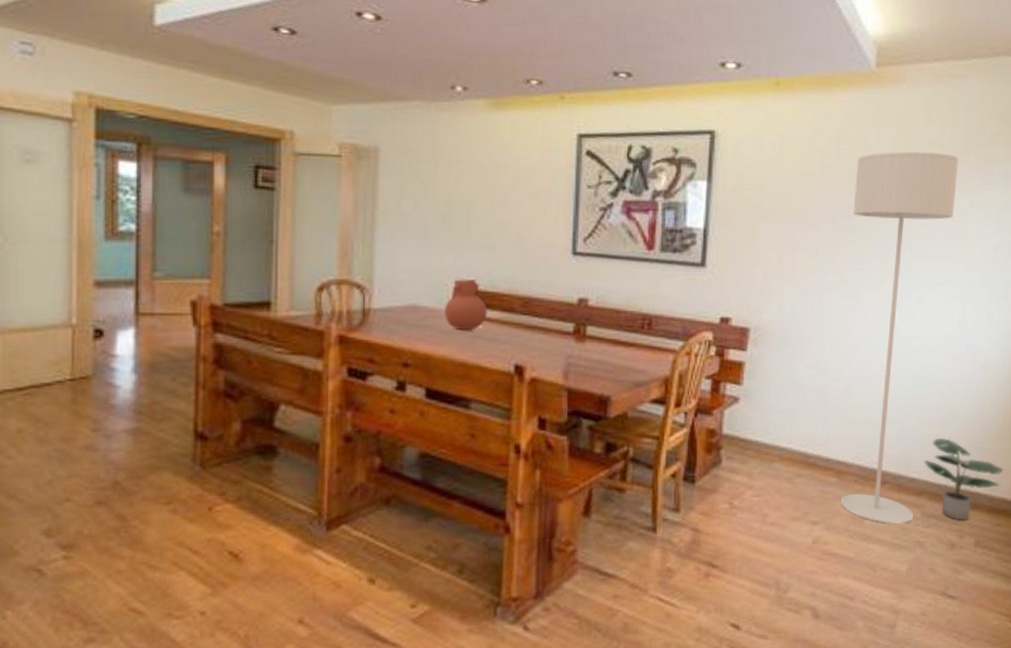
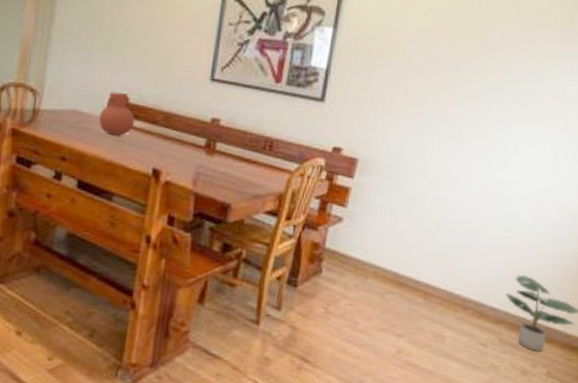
floor lamp: present [840,151,959,524] -> none [424,16,565,347]

